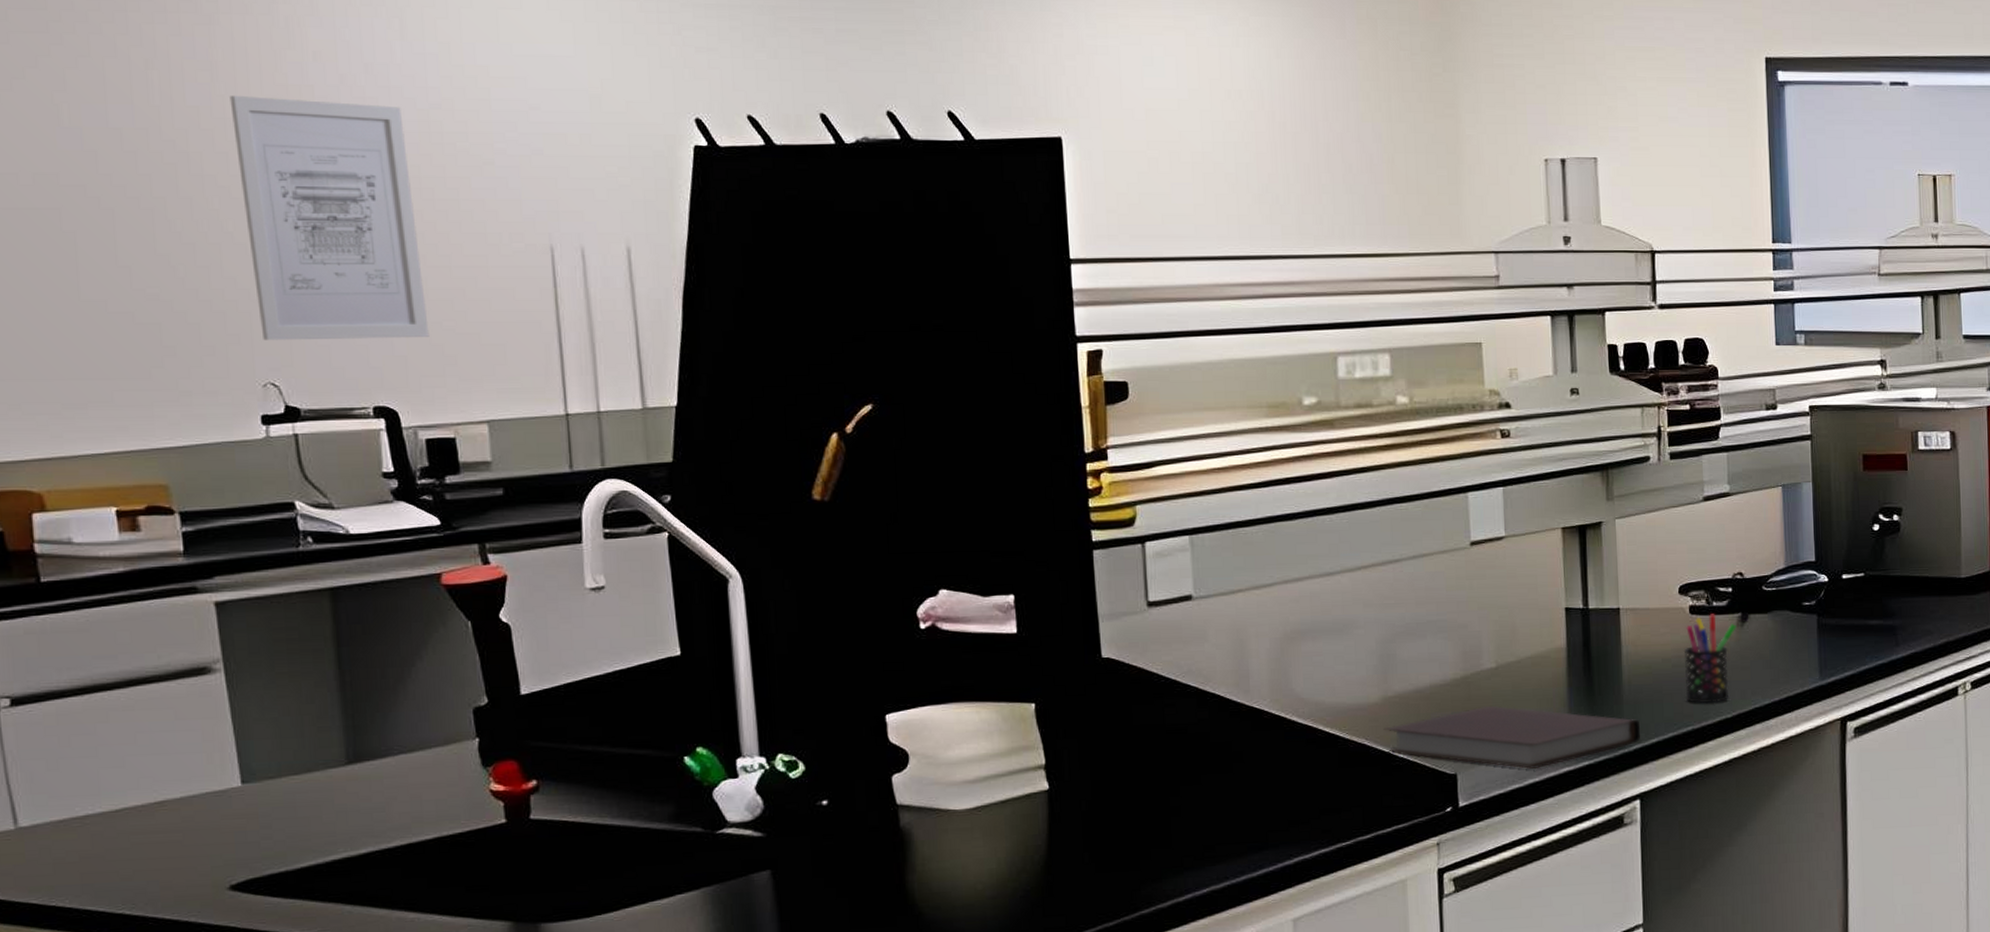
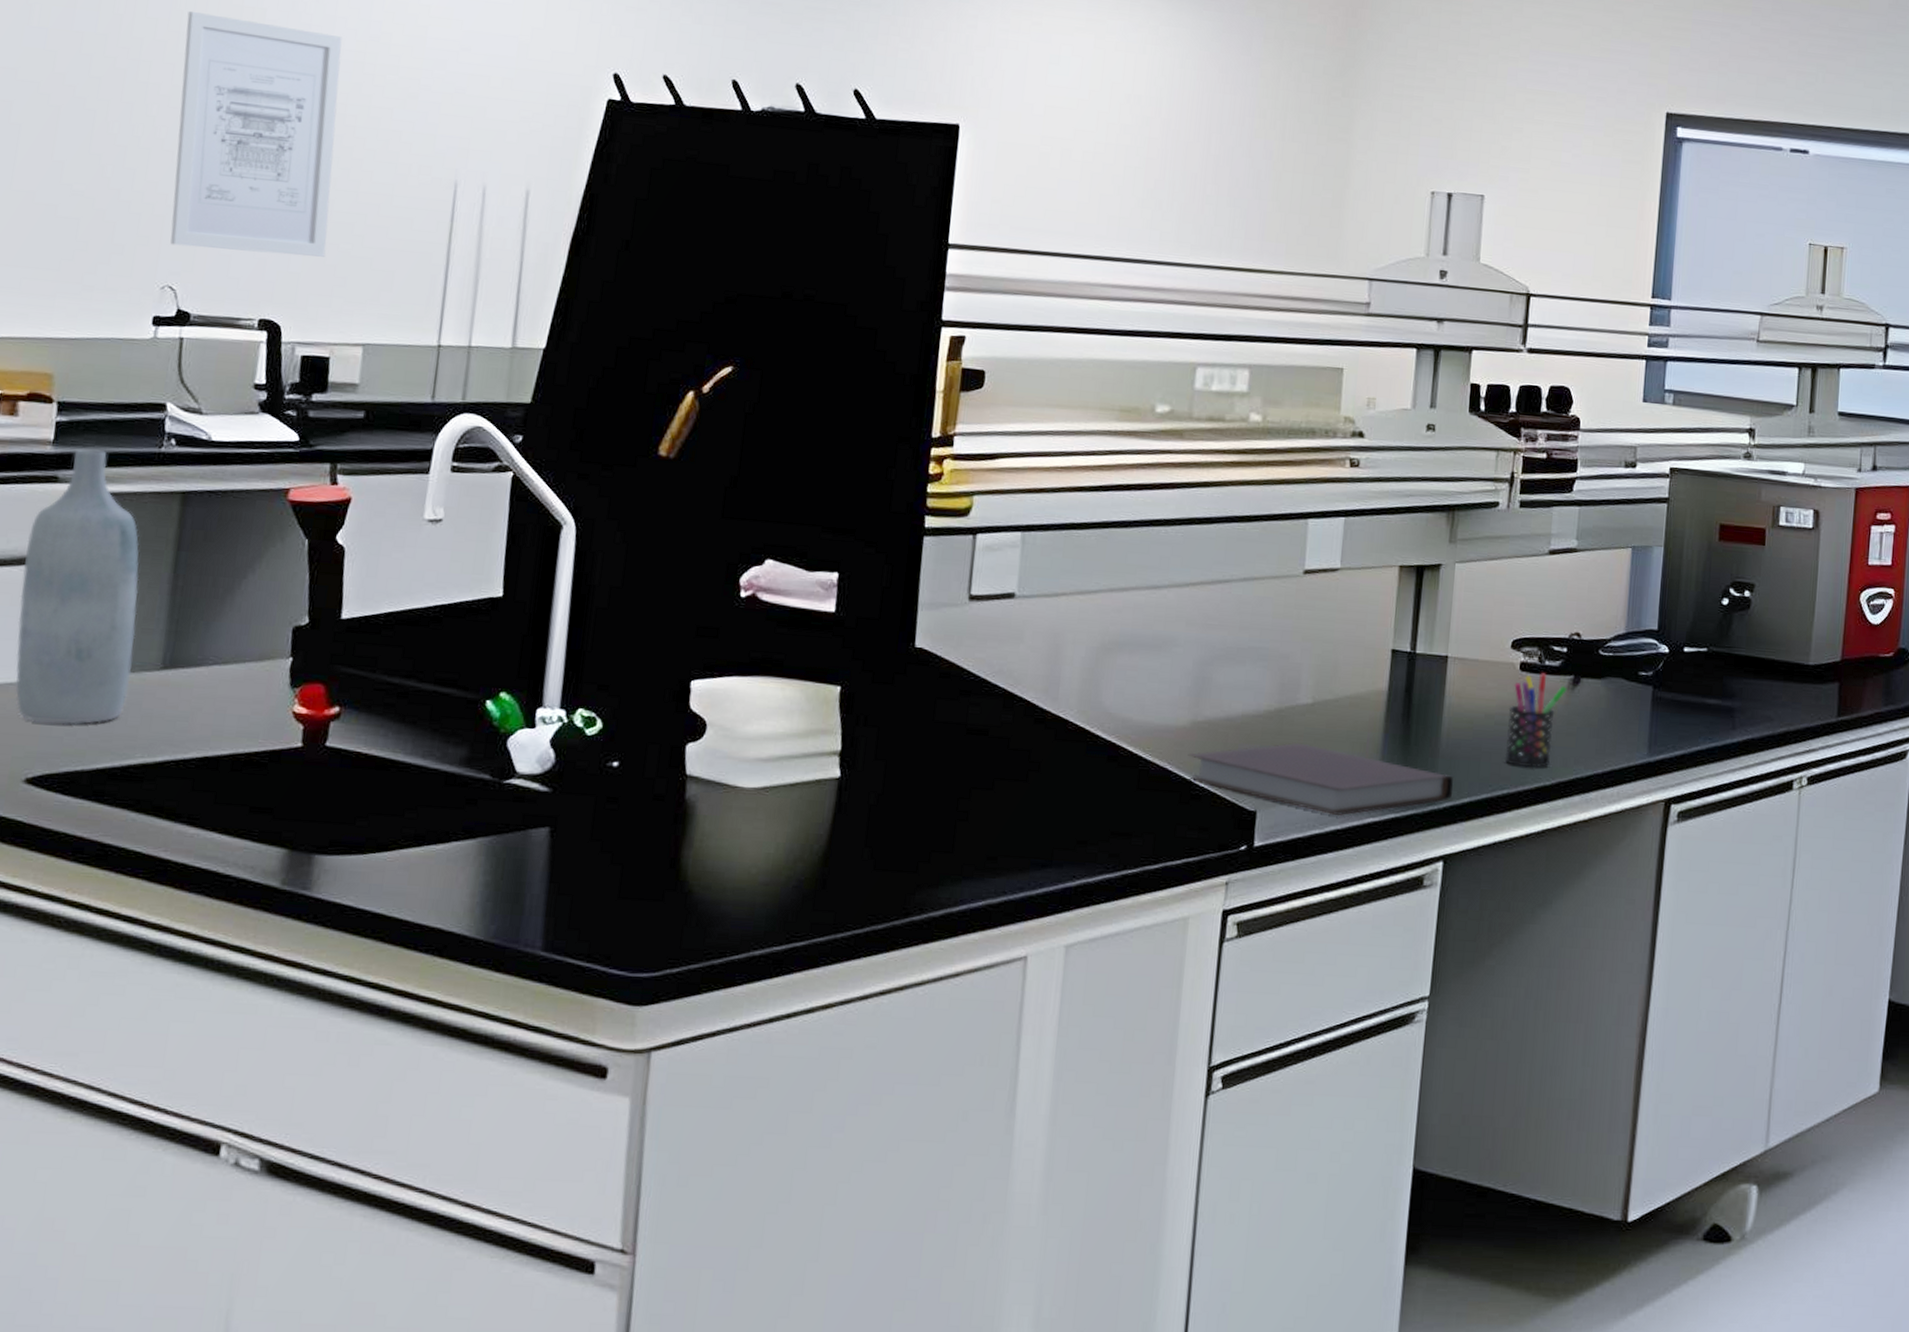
bottle: none [178,556,318,830] -> present [15,449,139,724]

